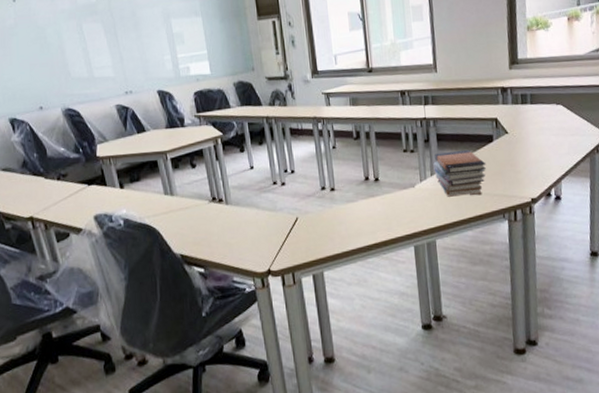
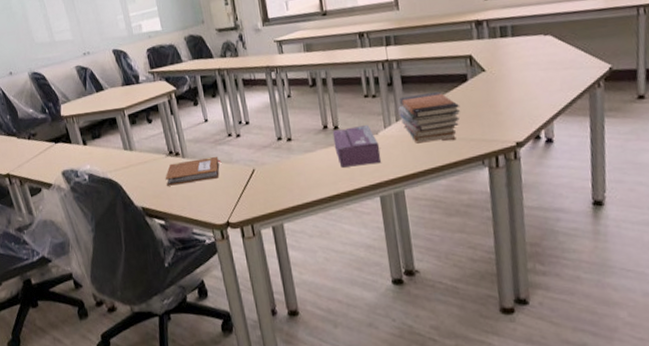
notebook: none [207,203,266,233] -> present [165,156,222,186]
tissue box: none [373,178,416,218] -> present [332,125,381,168]

